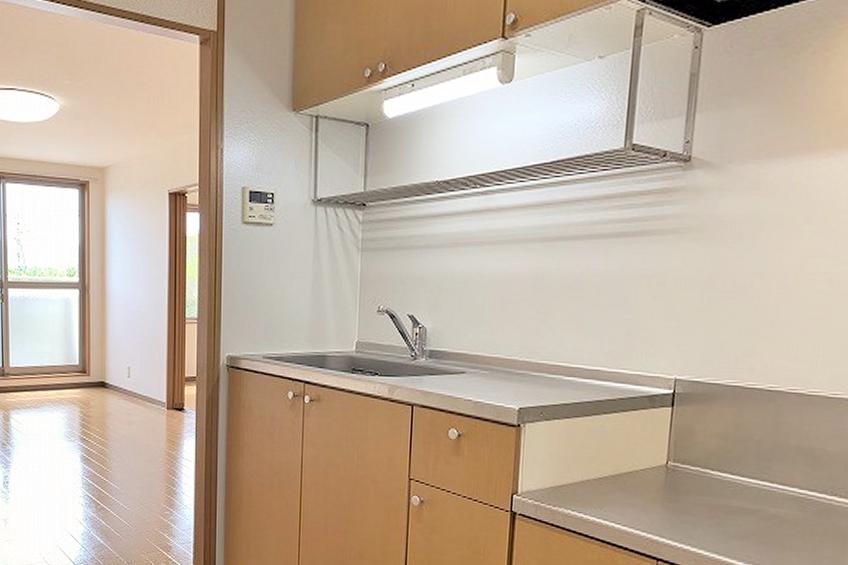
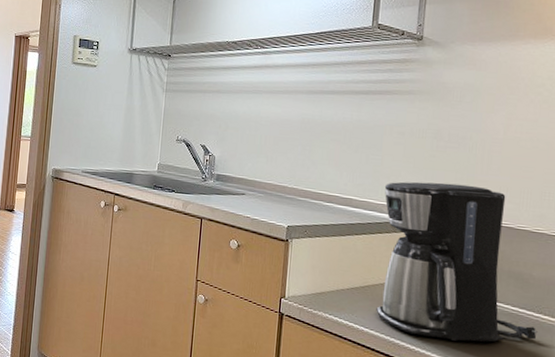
coffee maker: none [629,343,830,534] -> present [376,181,538,342]

